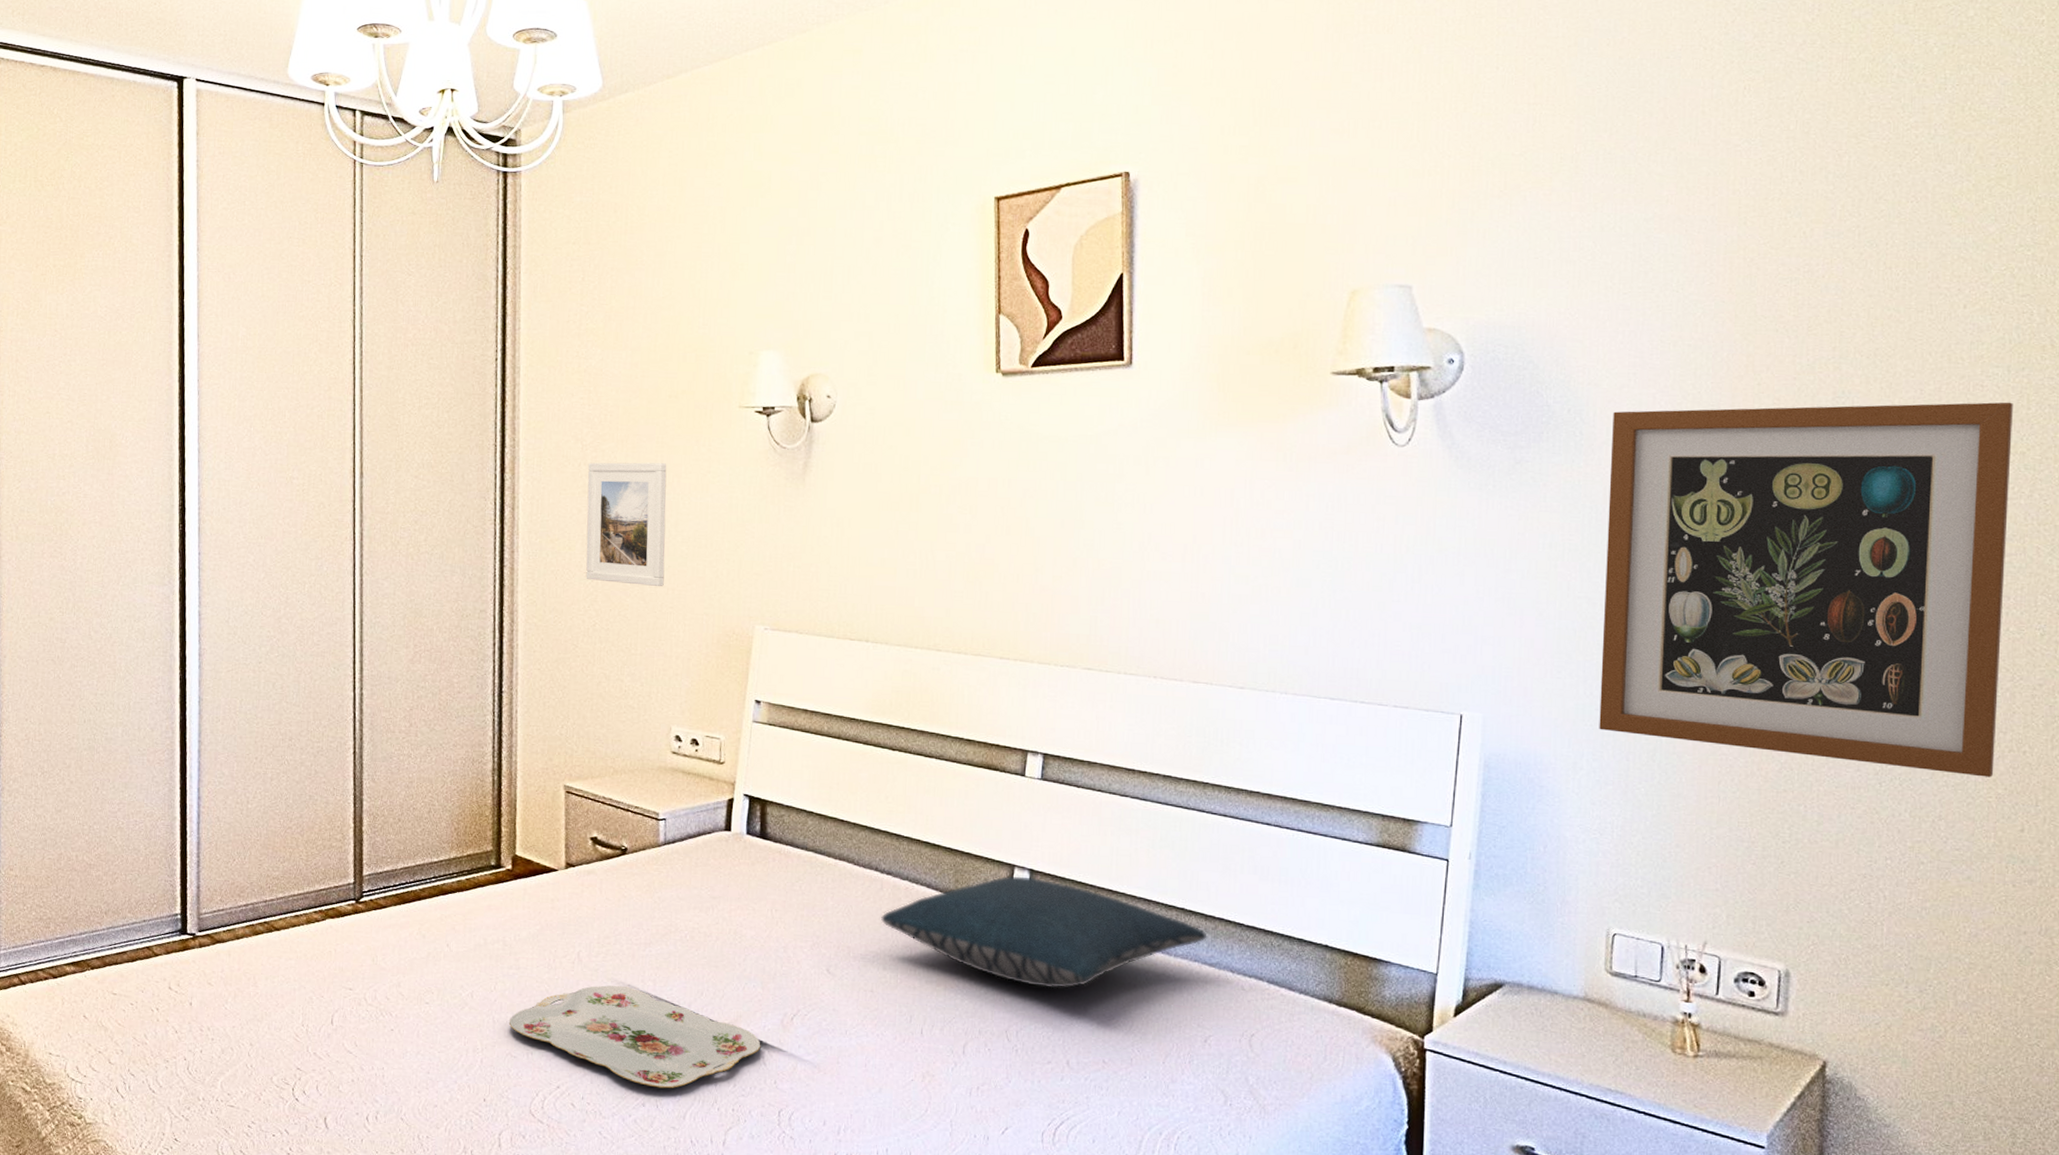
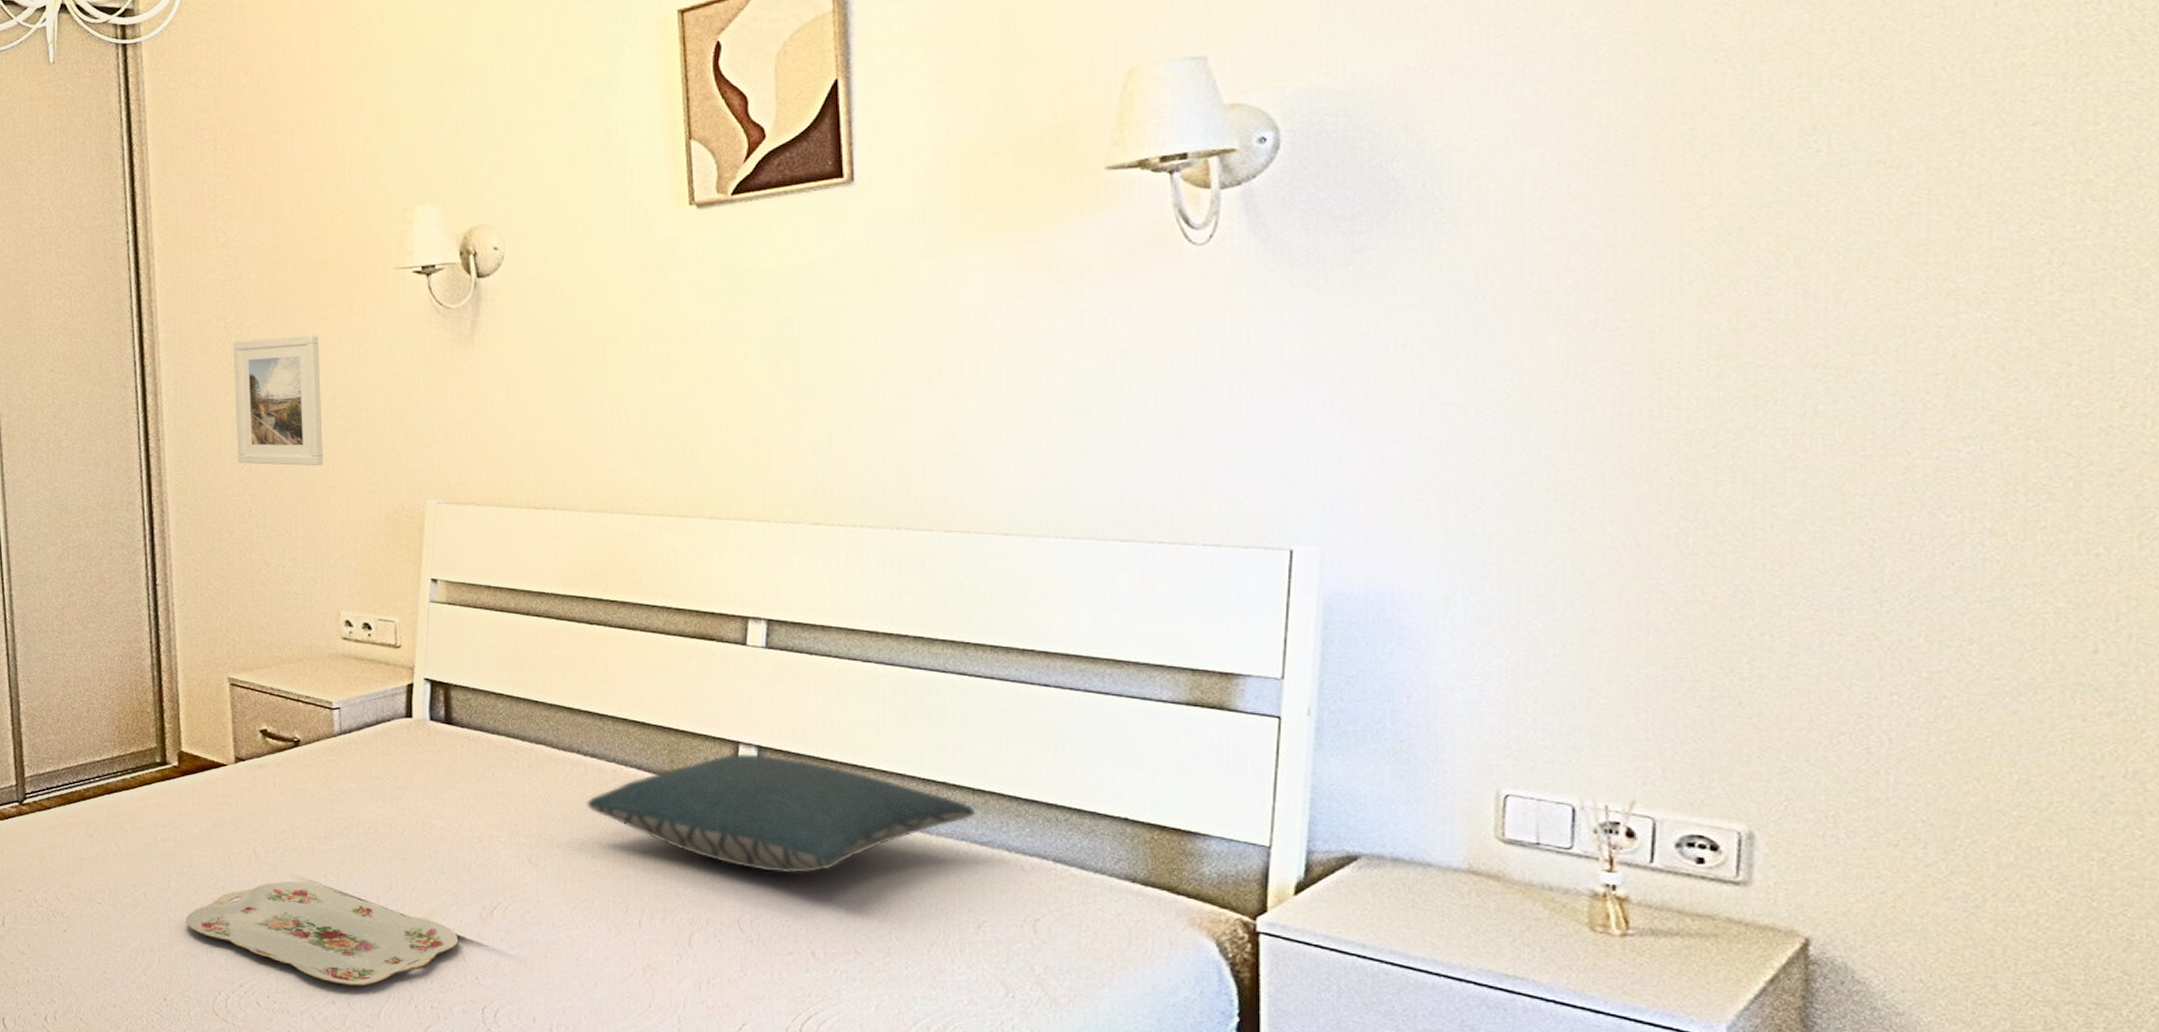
wall art: present [1599,402,2013,777] -> none [1478,118,2072,588]

